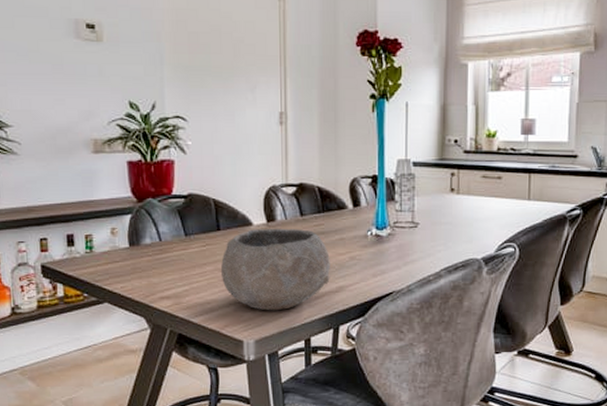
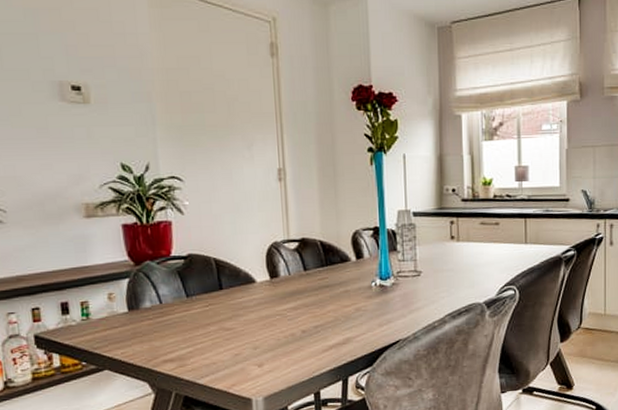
bowl: present [221,228,330,311] -> none [225,284,337,367]

